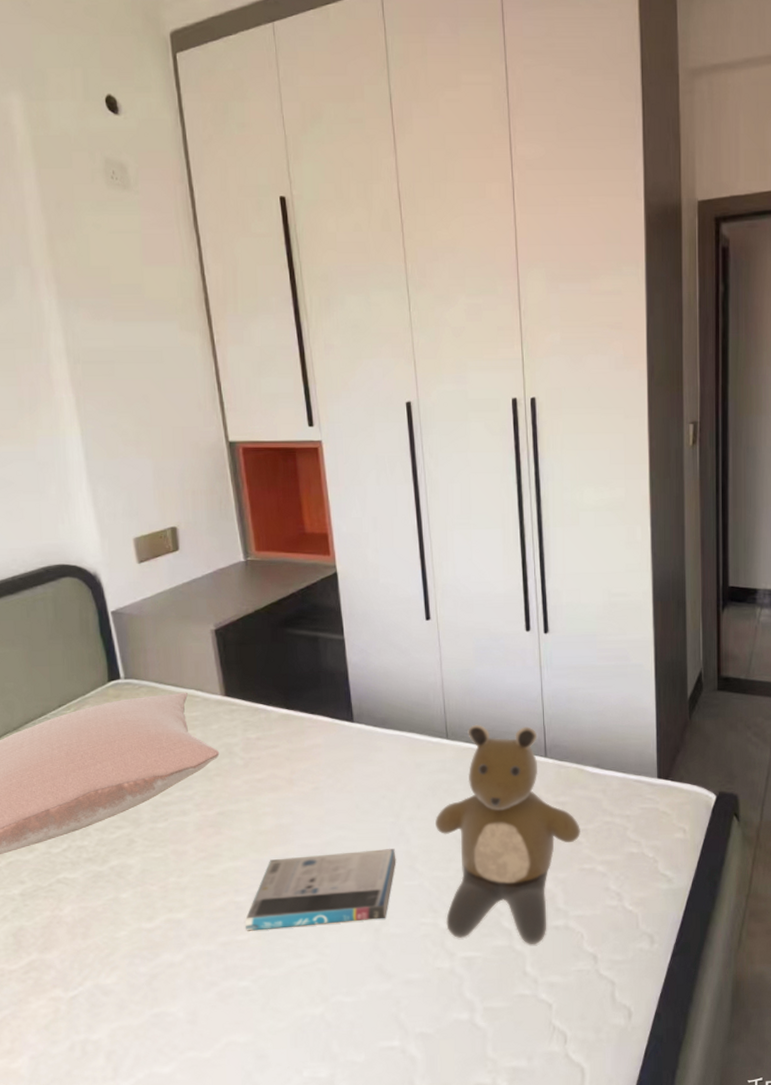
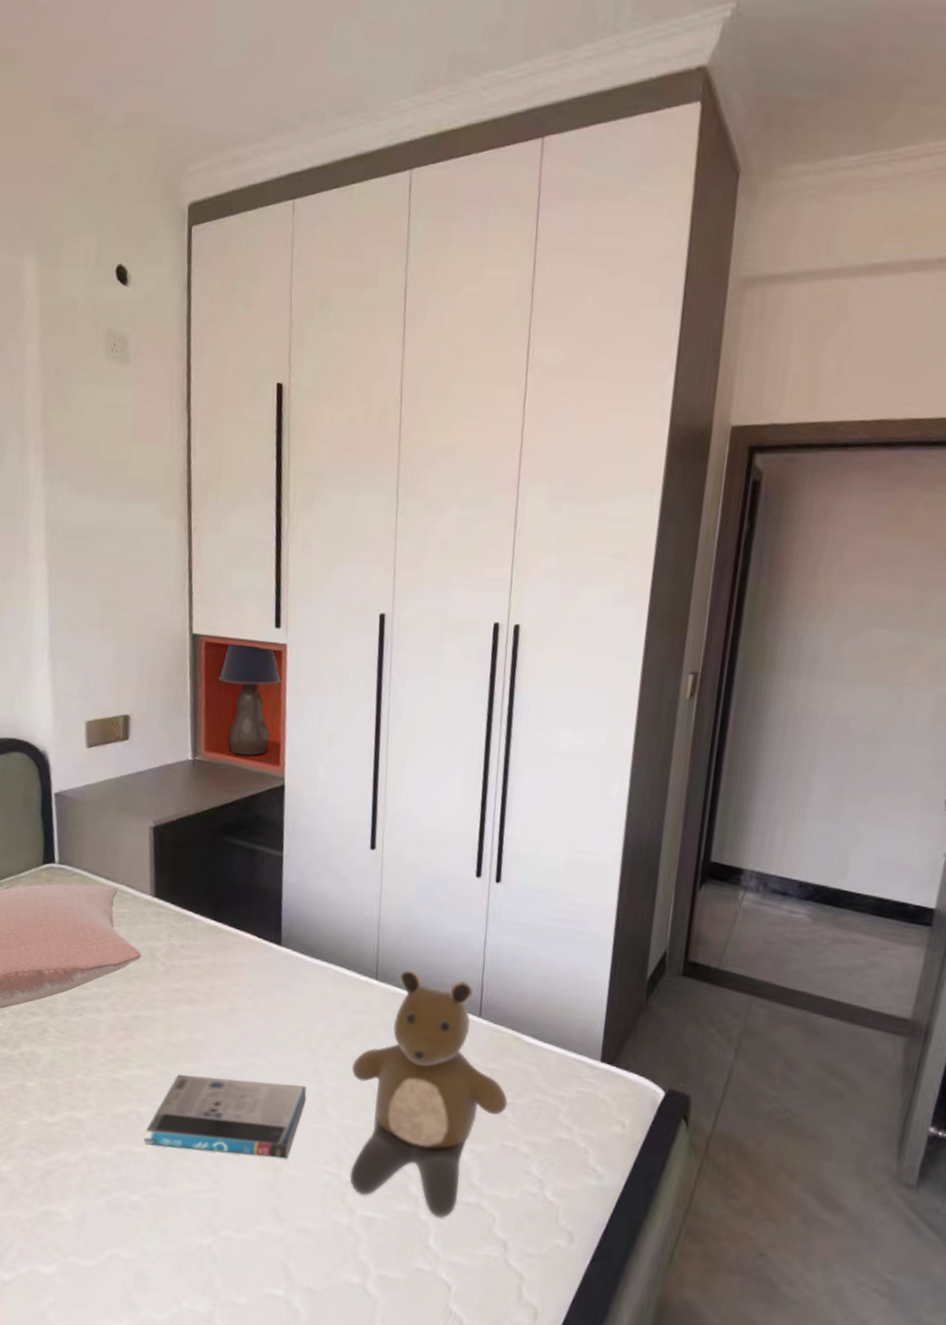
table lamp: none [260,446,321,551] -> present [218,643,281,756]

